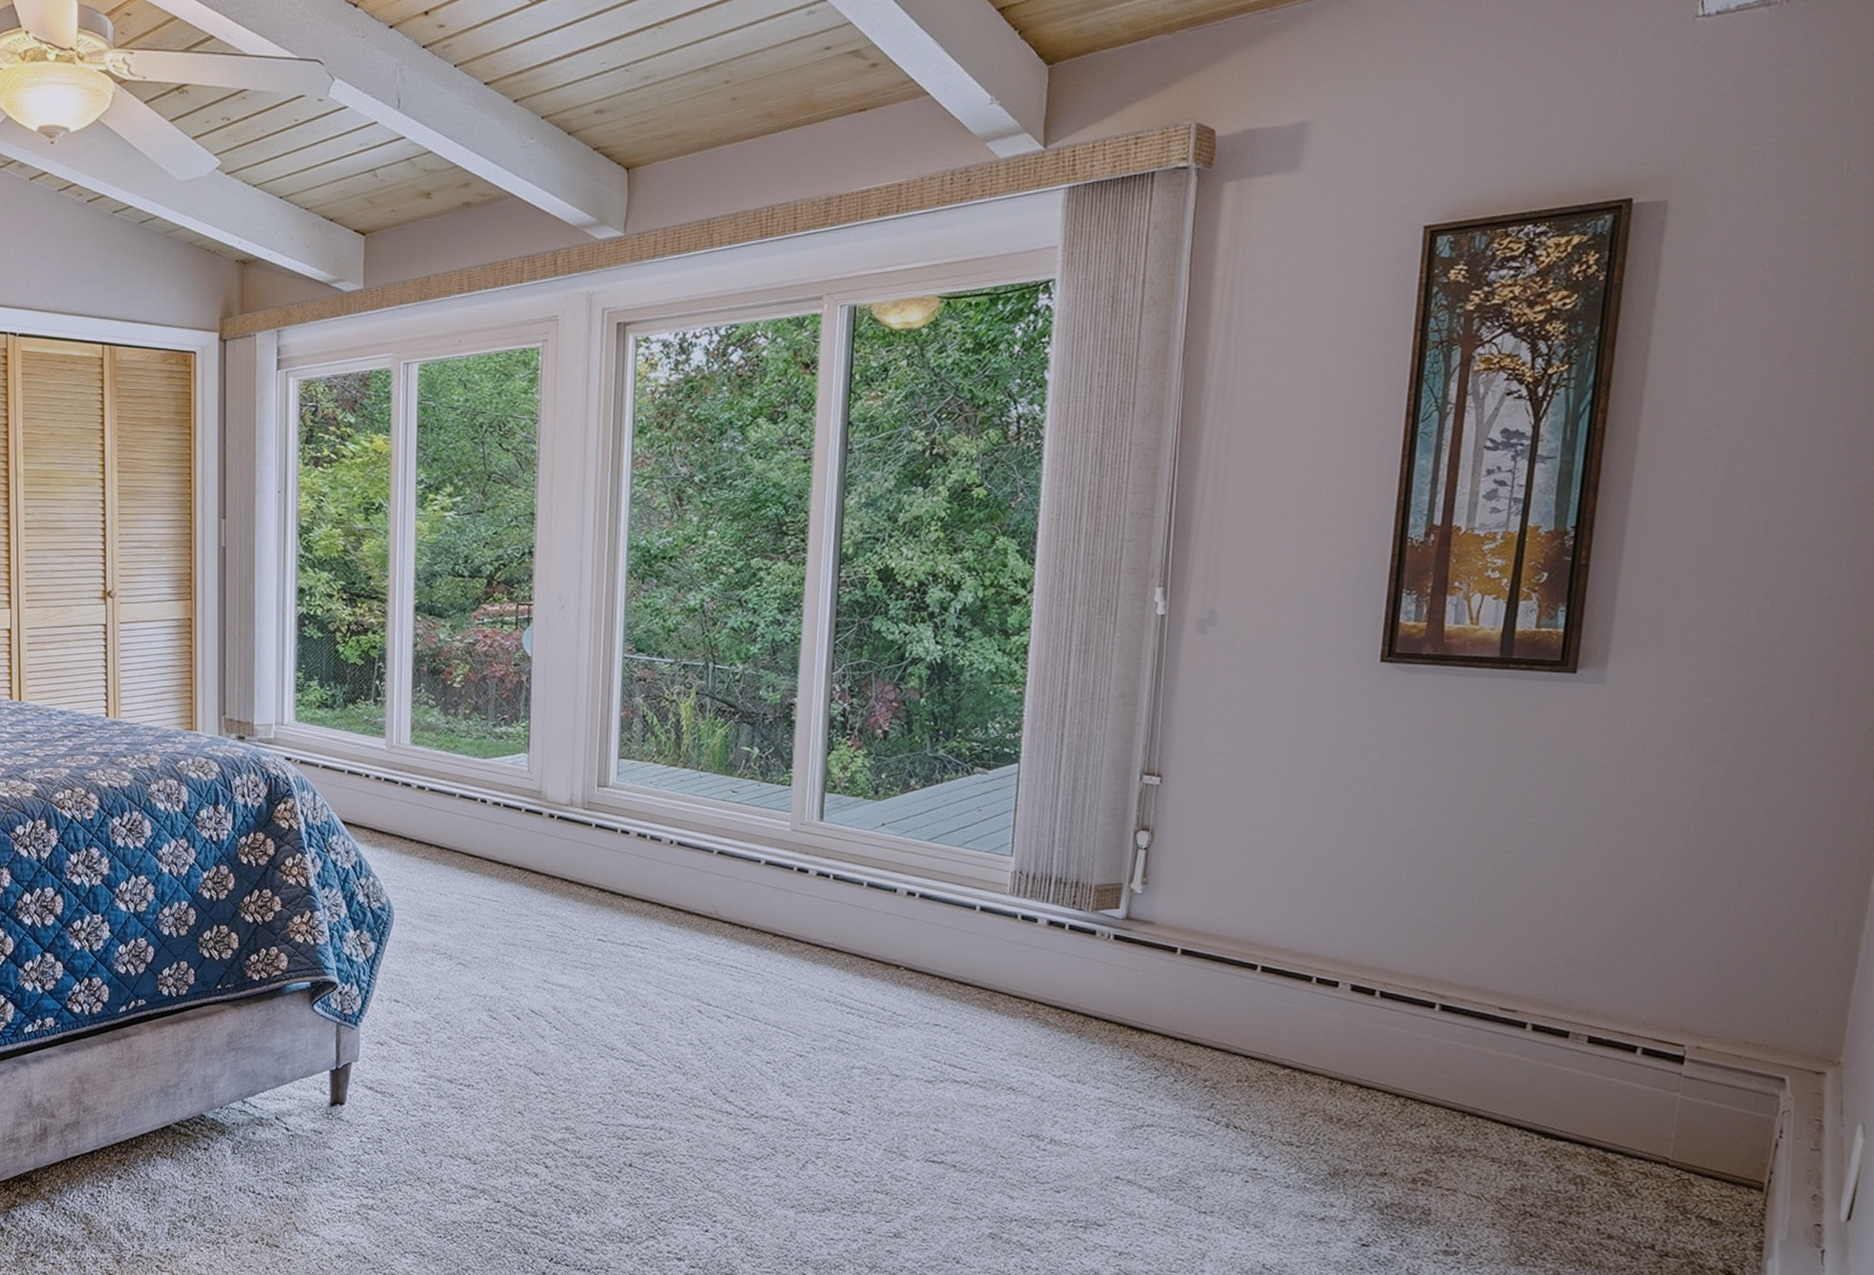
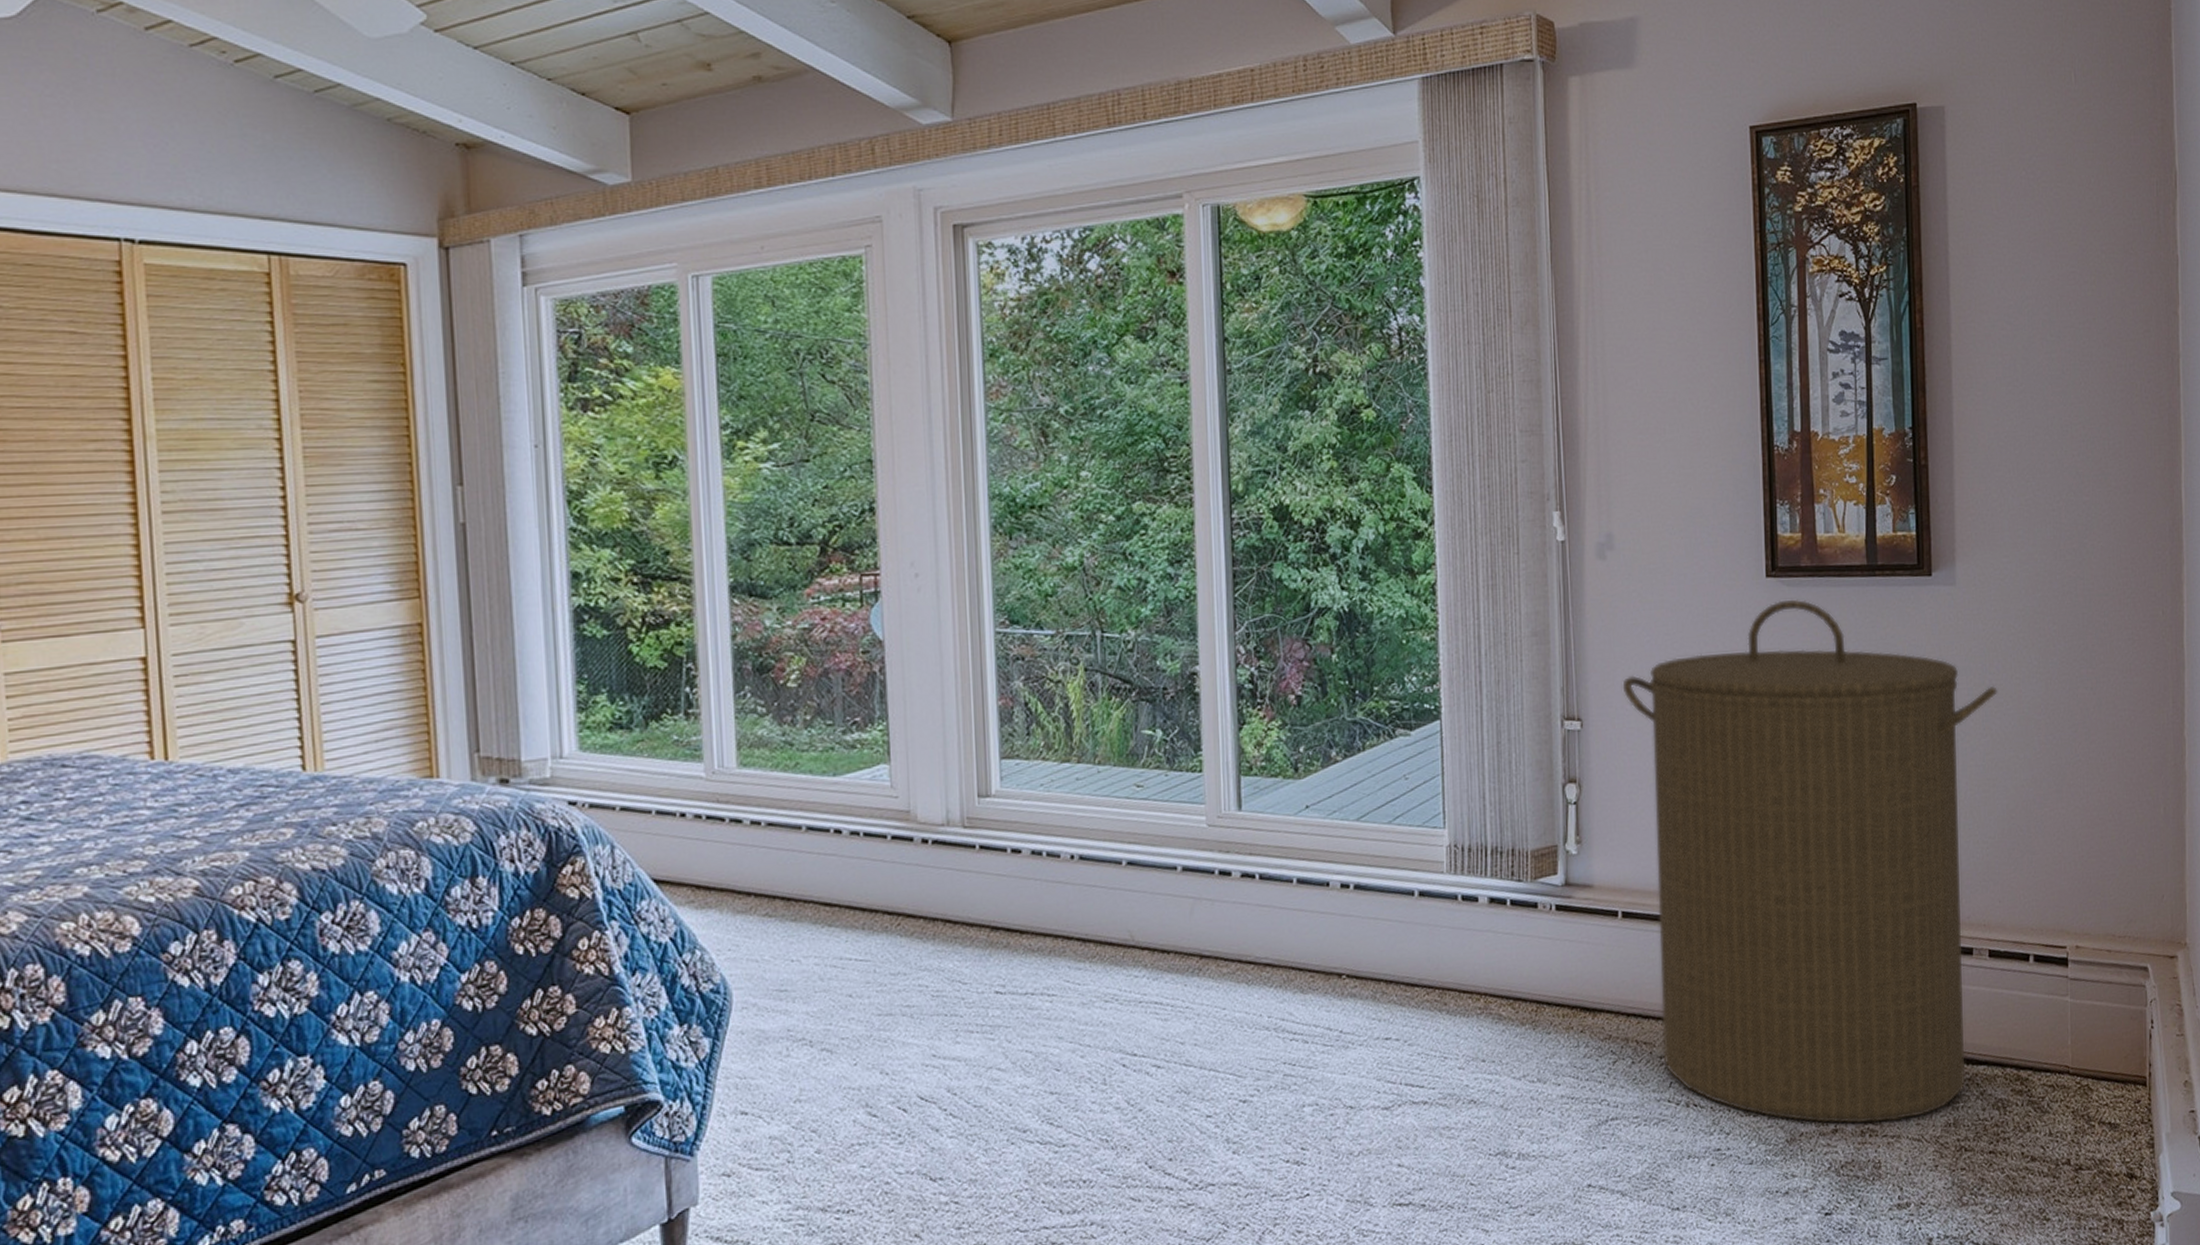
laundry hamper: none [1207,684,1640,1177] -> present [1622,599,1997,1124]

